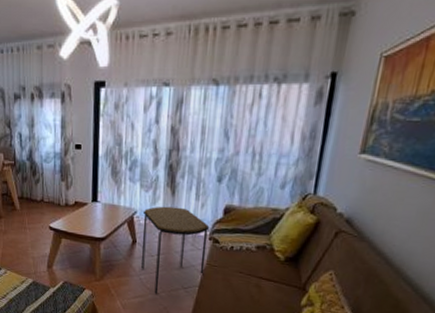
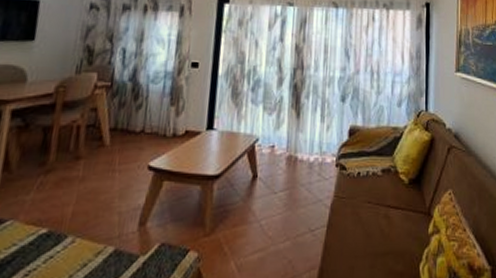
side table: present [141,206,210,294] -> none [262,130,336,244]

